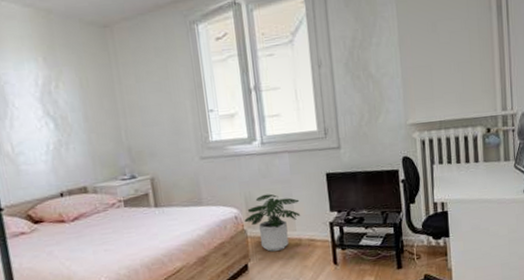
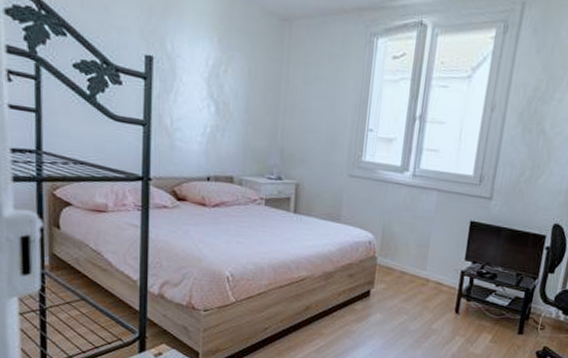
potted plant: present [244,193,300,252] -> none [377,226,437,286]

